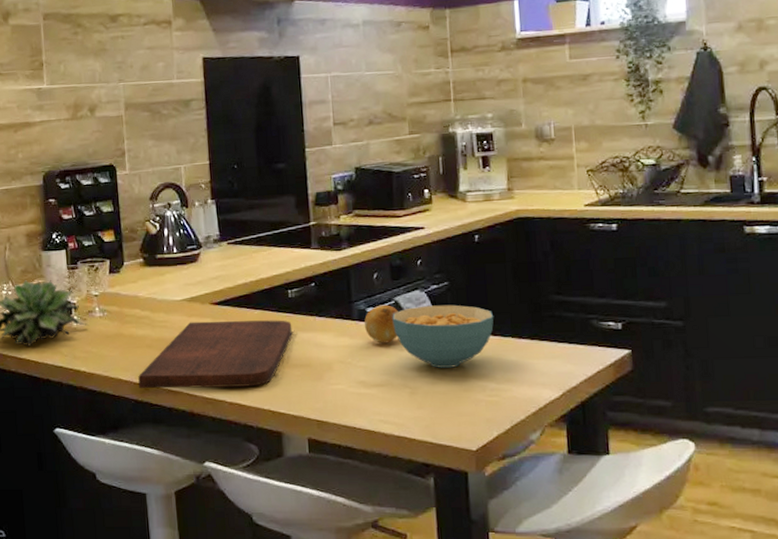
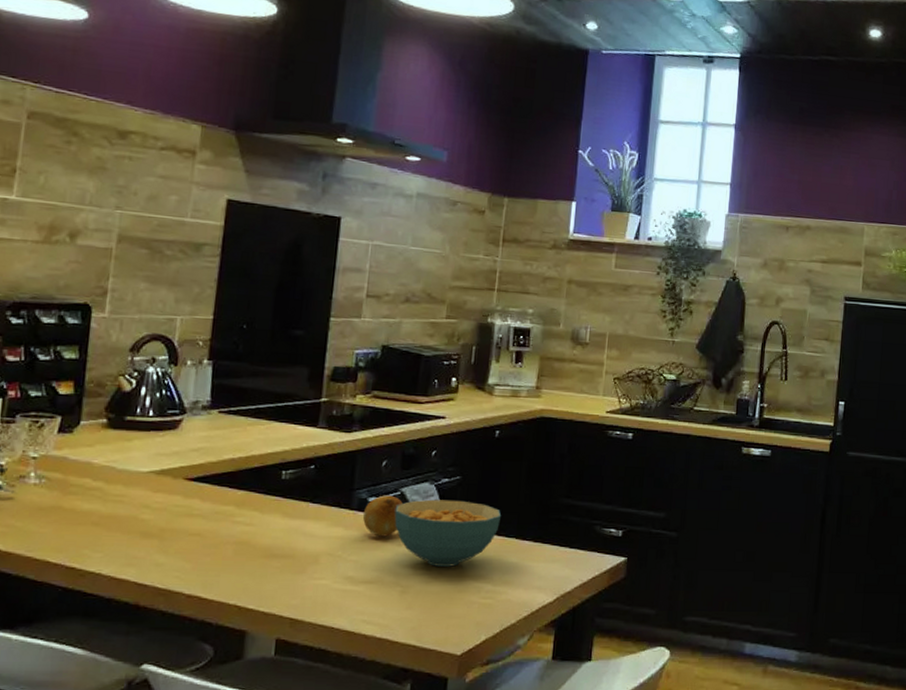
cutting board: present [138,320,293,389] -> none [72,498,280,577]

